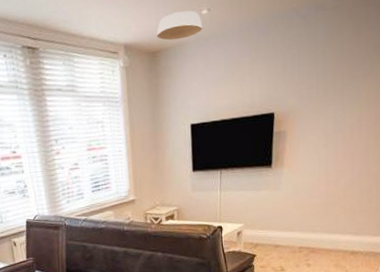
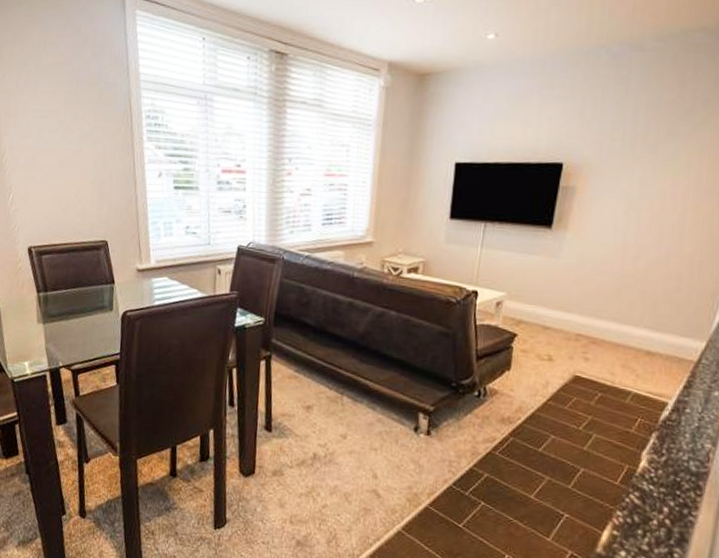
ceiling light: present [157,10,203,41] -> none [429,33,487,64]

